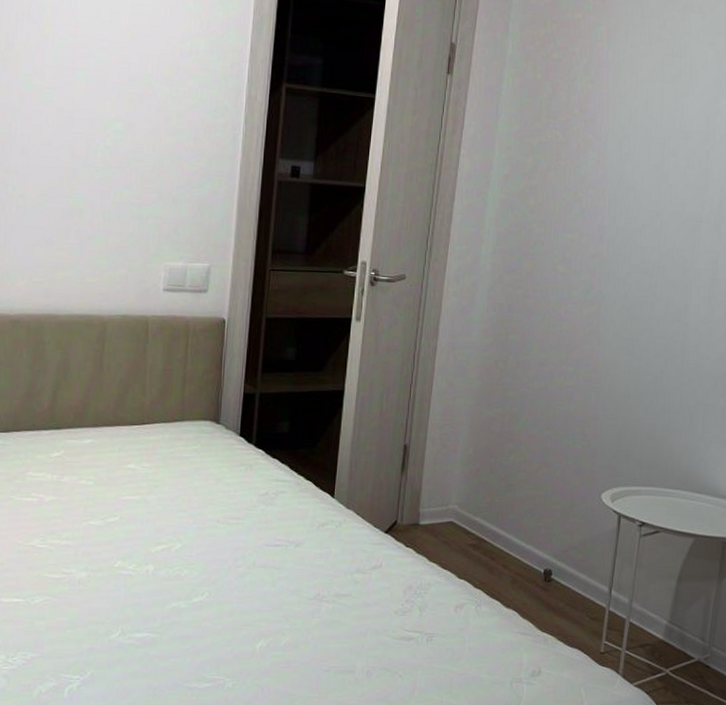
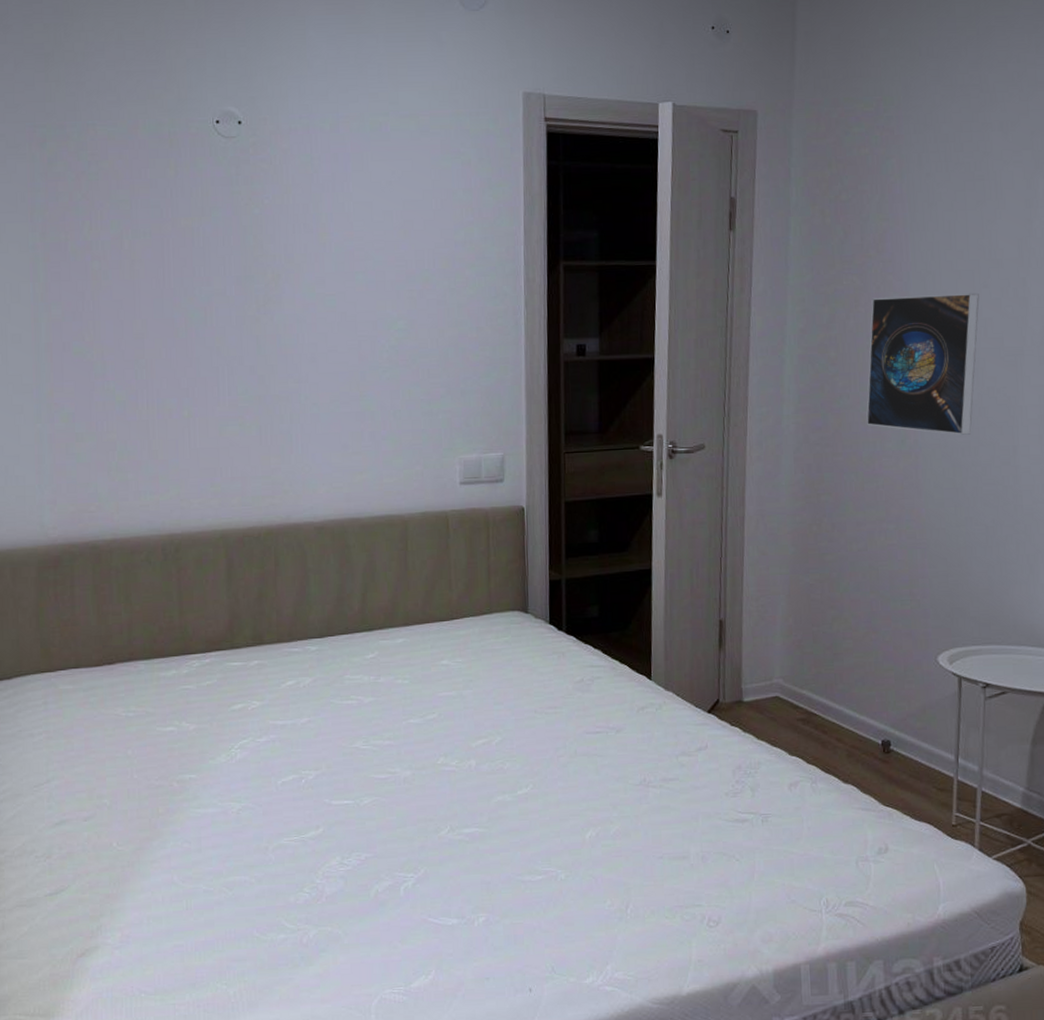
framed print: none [556,153,668,290] -> present [866,292,980,435]

